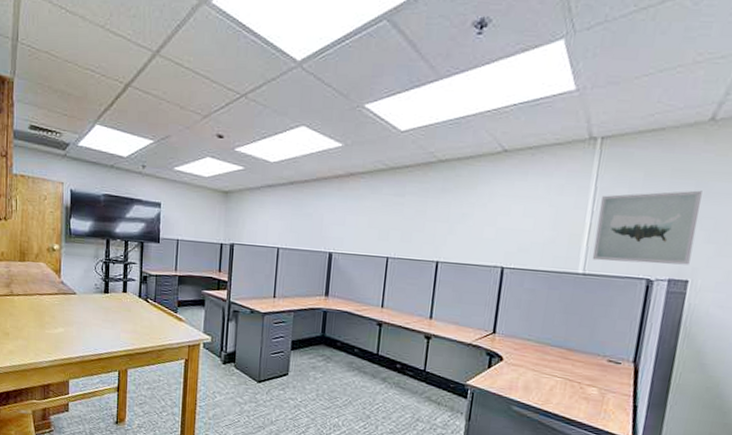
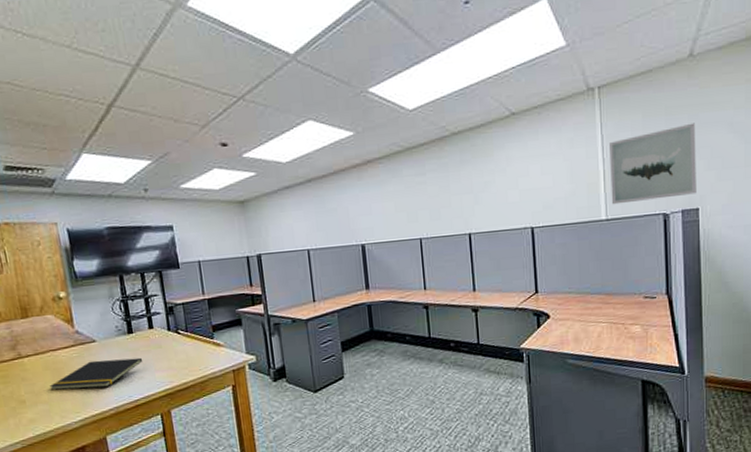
notepad: none [31,310,113,336] -> present [49,357,143,391]

